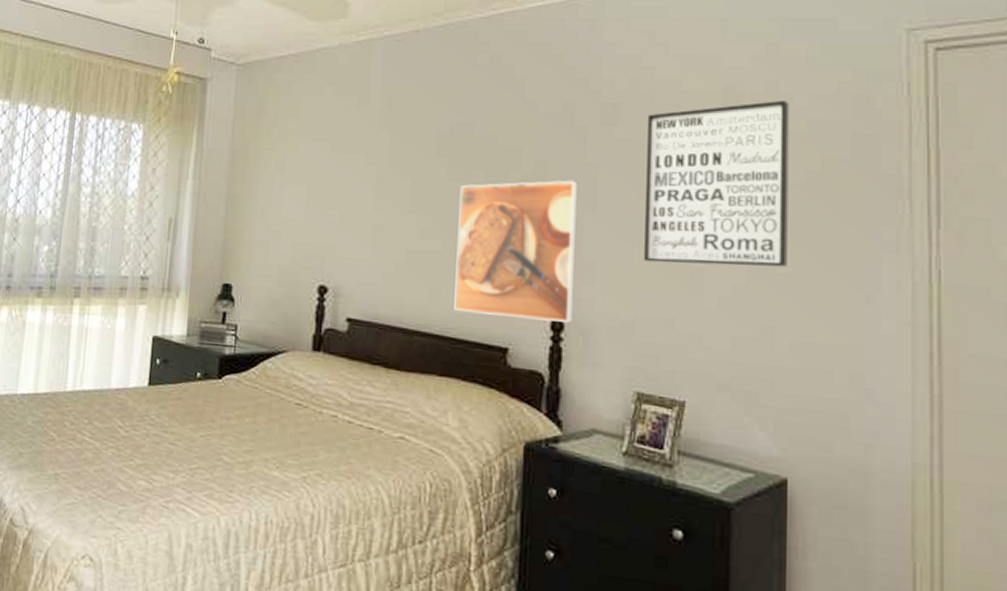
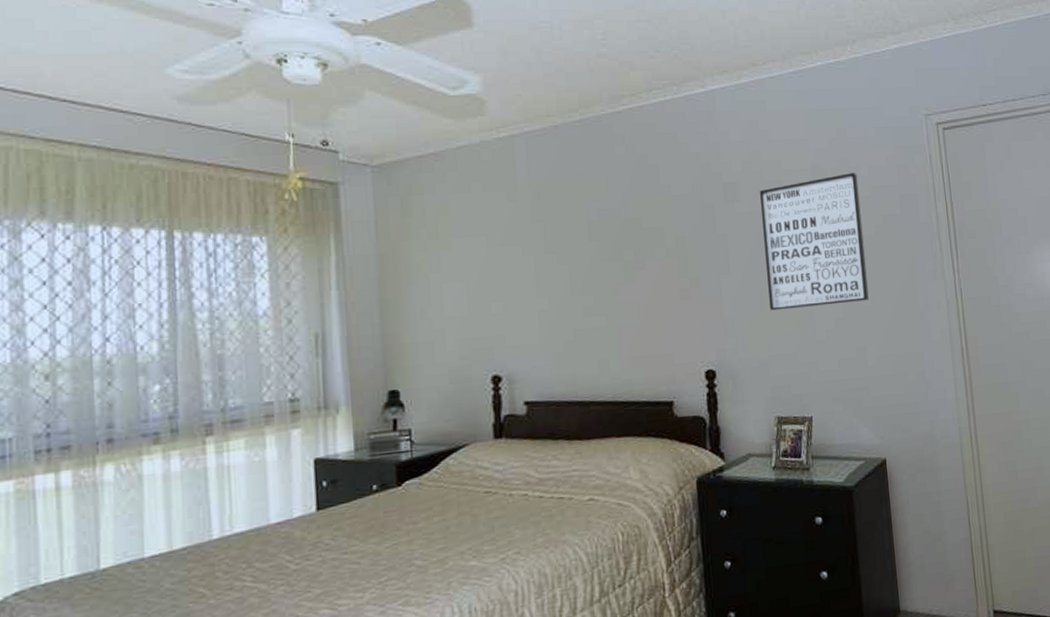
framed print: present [454,180,579,323] -> none [614,250,723,377]

